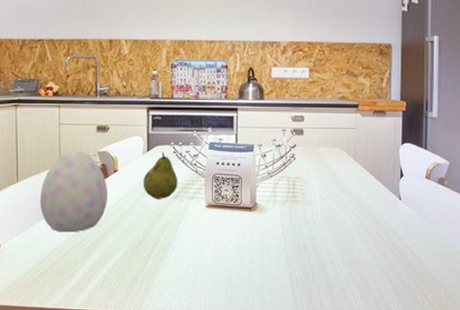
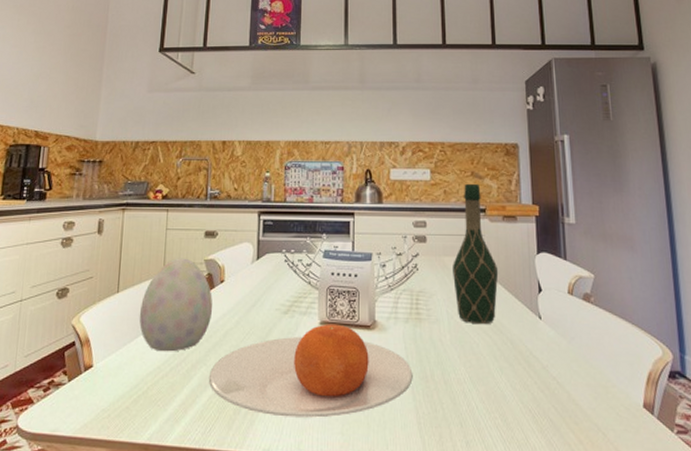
plate: none [107,206,288,284] -> present [208,324,413,418]
fruit: present [143,152,178,199] -> none [251,260,289,314]
wine bottle: none [326,81,367,205] -> present [453,183,499,325]

